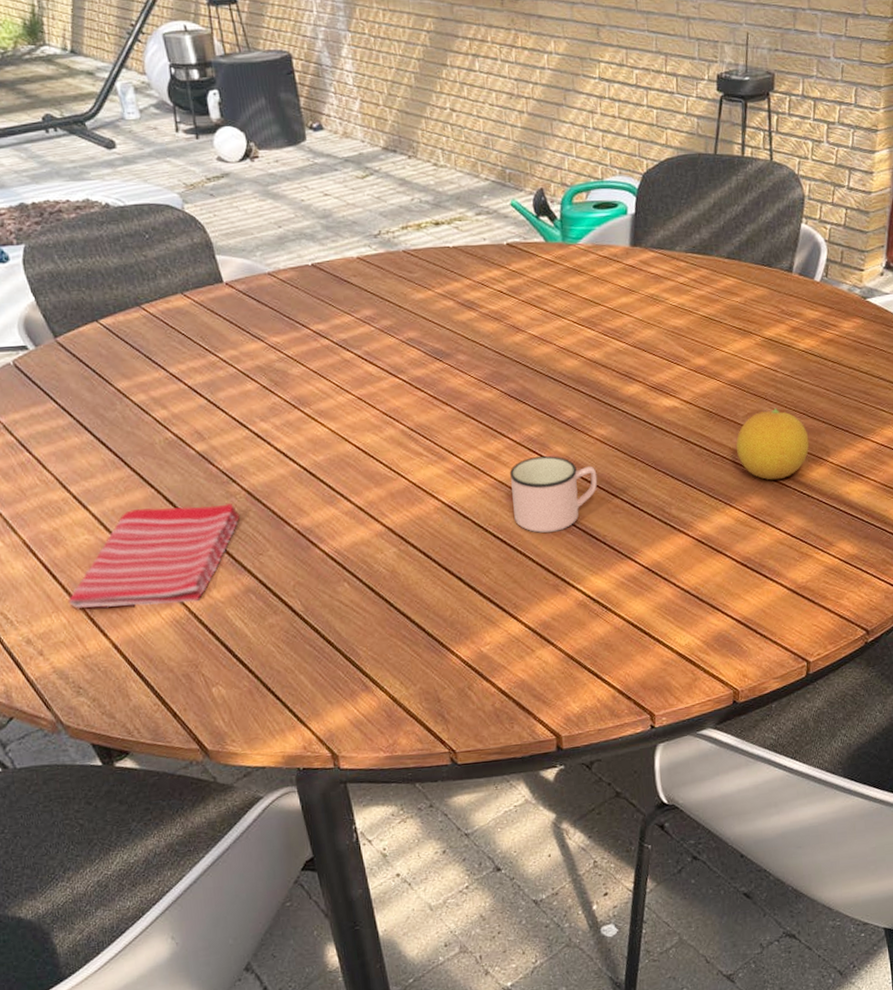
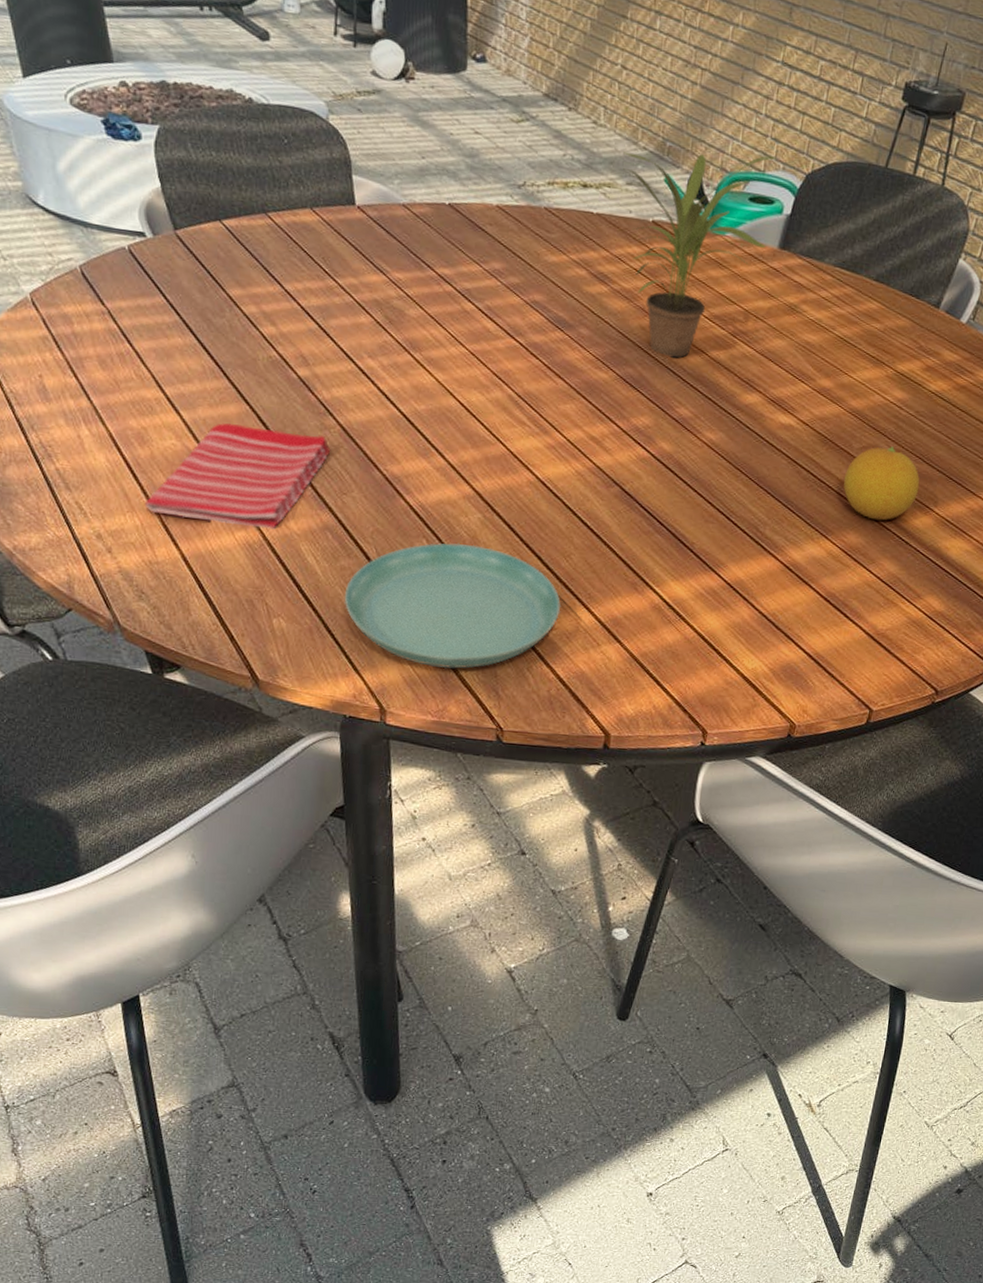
saucer: none [277,578,490,704] -> present [344,543,561,669]
potted plant: none [466,164,618,366] -> present [622,151,776,358]
mug: present [509,455,598,533] -> none [605,448,698,529]

